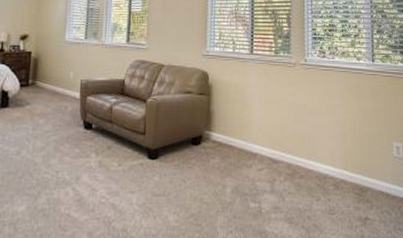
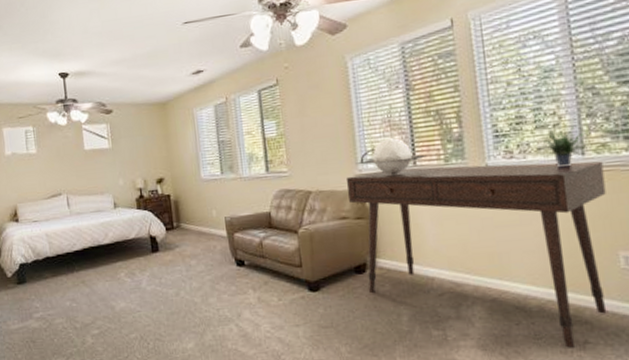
desk: none [194,54,387,223] -> present [346,161,607,348]
table lamp: none [205,27,263,59] -> present [356,137,428,175]
potted plant: none [342,34,379,70] -> present [536,120,591,168]

